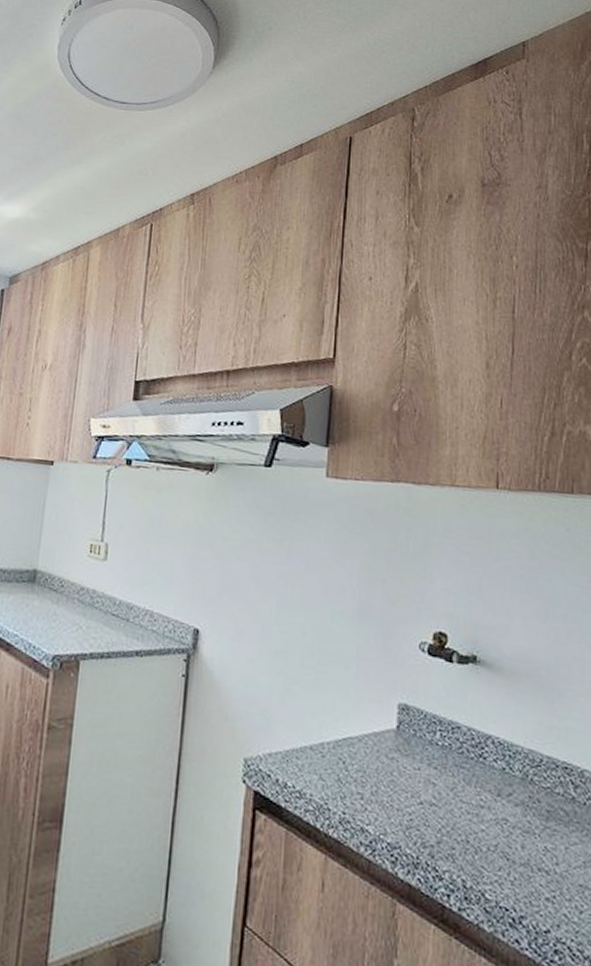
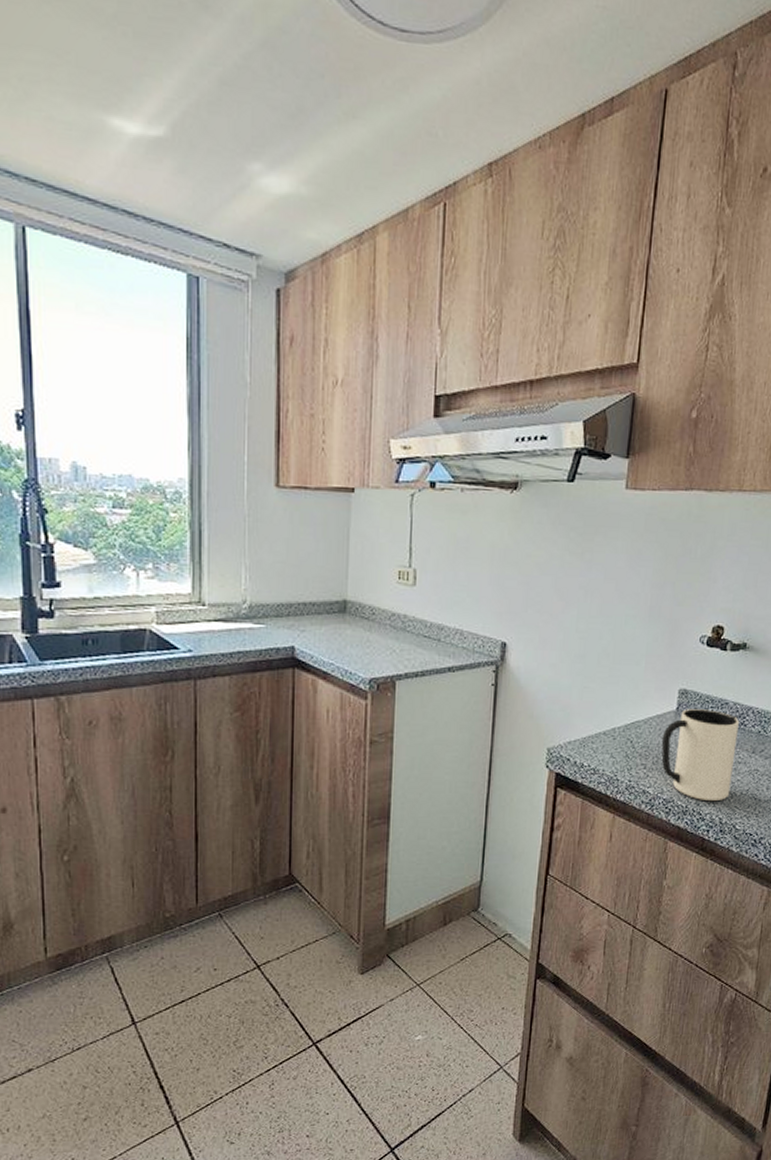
mug: none [380,729,476,855] -> present [661,709,739,802]

